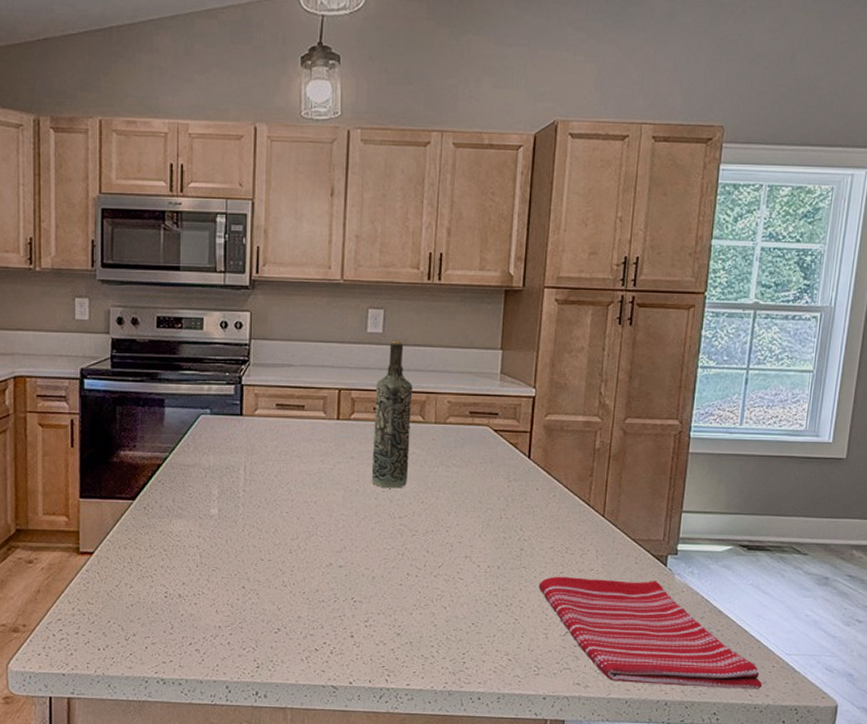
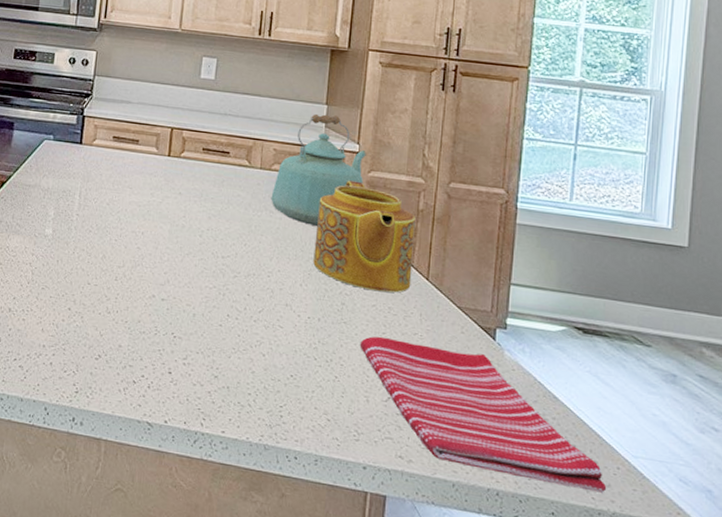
bottle: present [371,340,413,489] -> none [197,87,241,228]
kettle: none [447,360,543,476] -> present [271,114,366,226]
teapot: none [491,426,592,534] -> present [313,180,416,293]

